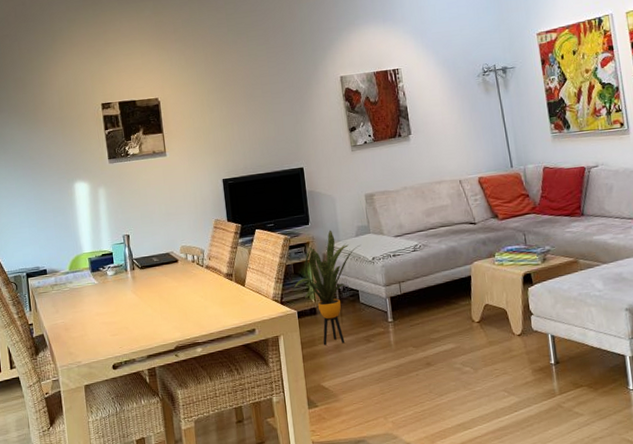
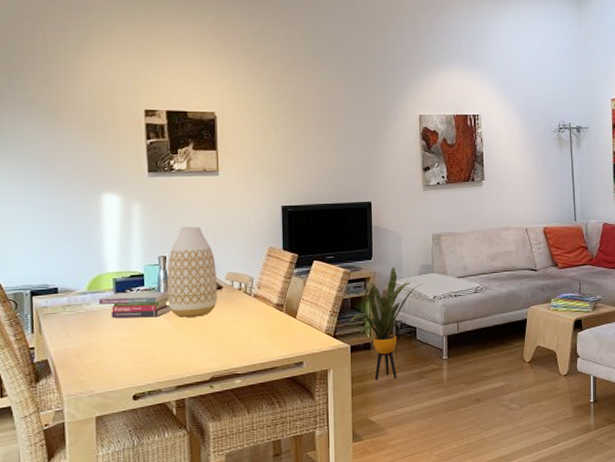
books: none [78,267,138,294] -> present [98,291,172,318]
vase: none [131,205,175,291] -> present [167,227,217,317]

